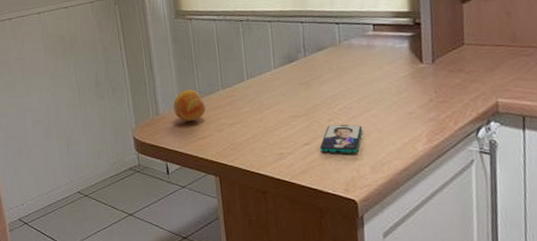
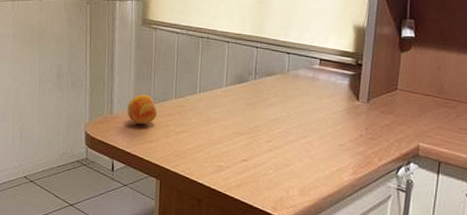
smartphone: present [319,124,362,153] -> none [256,145,296,175]

